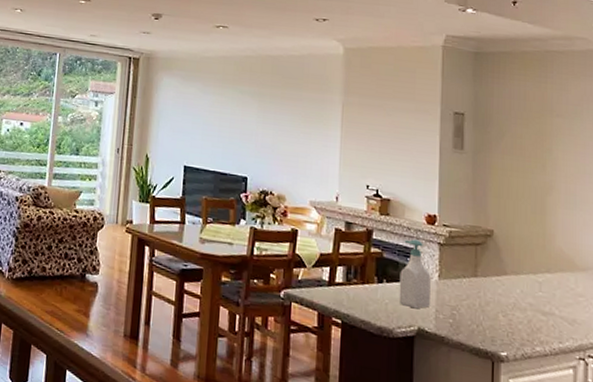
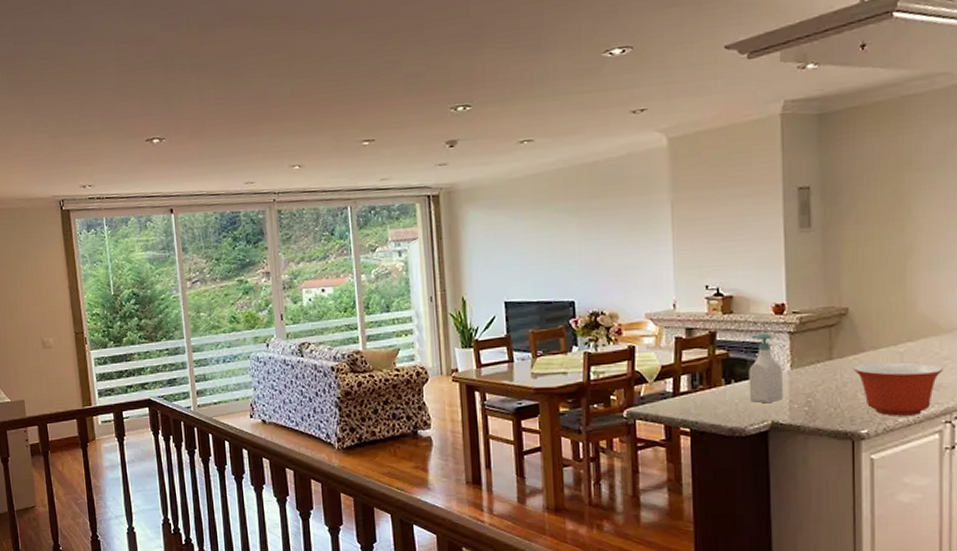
mixing bowl: none [495,287,577,347] -> present [853,362,943,416]

